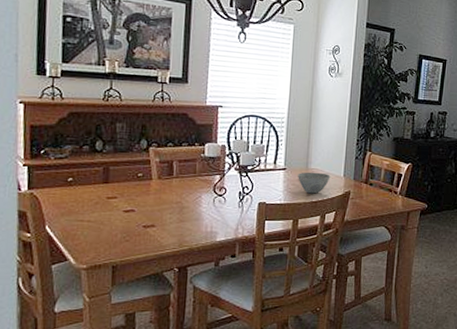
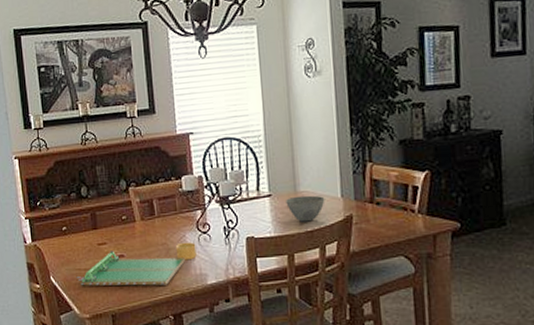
placemat: none [50,202,210,240] -> present [55,242,197,286]

